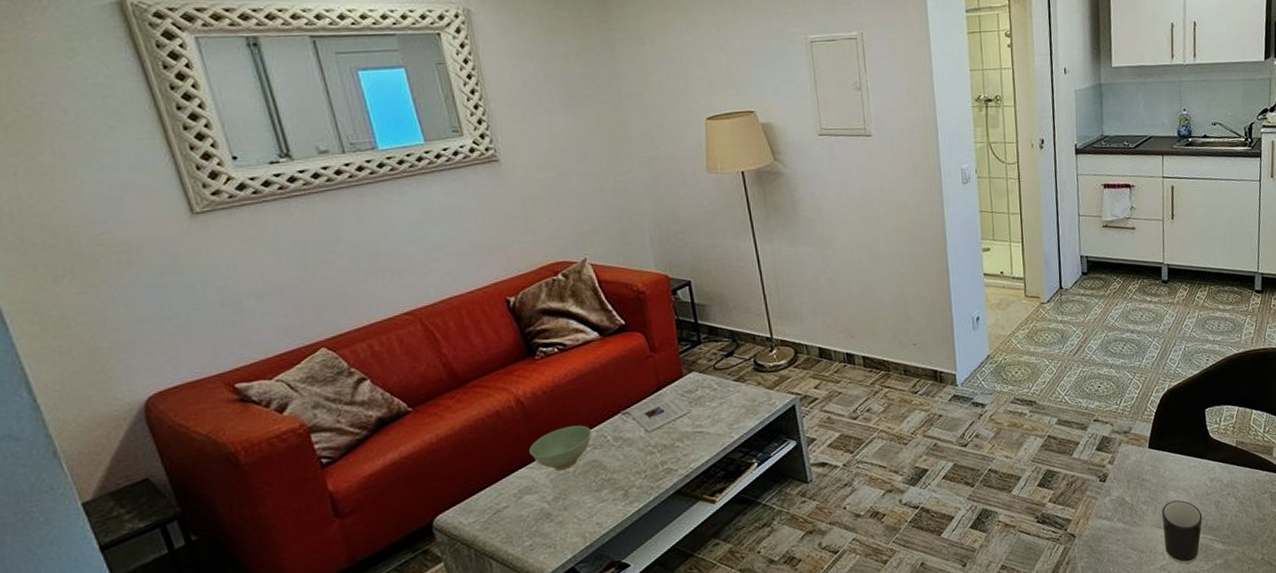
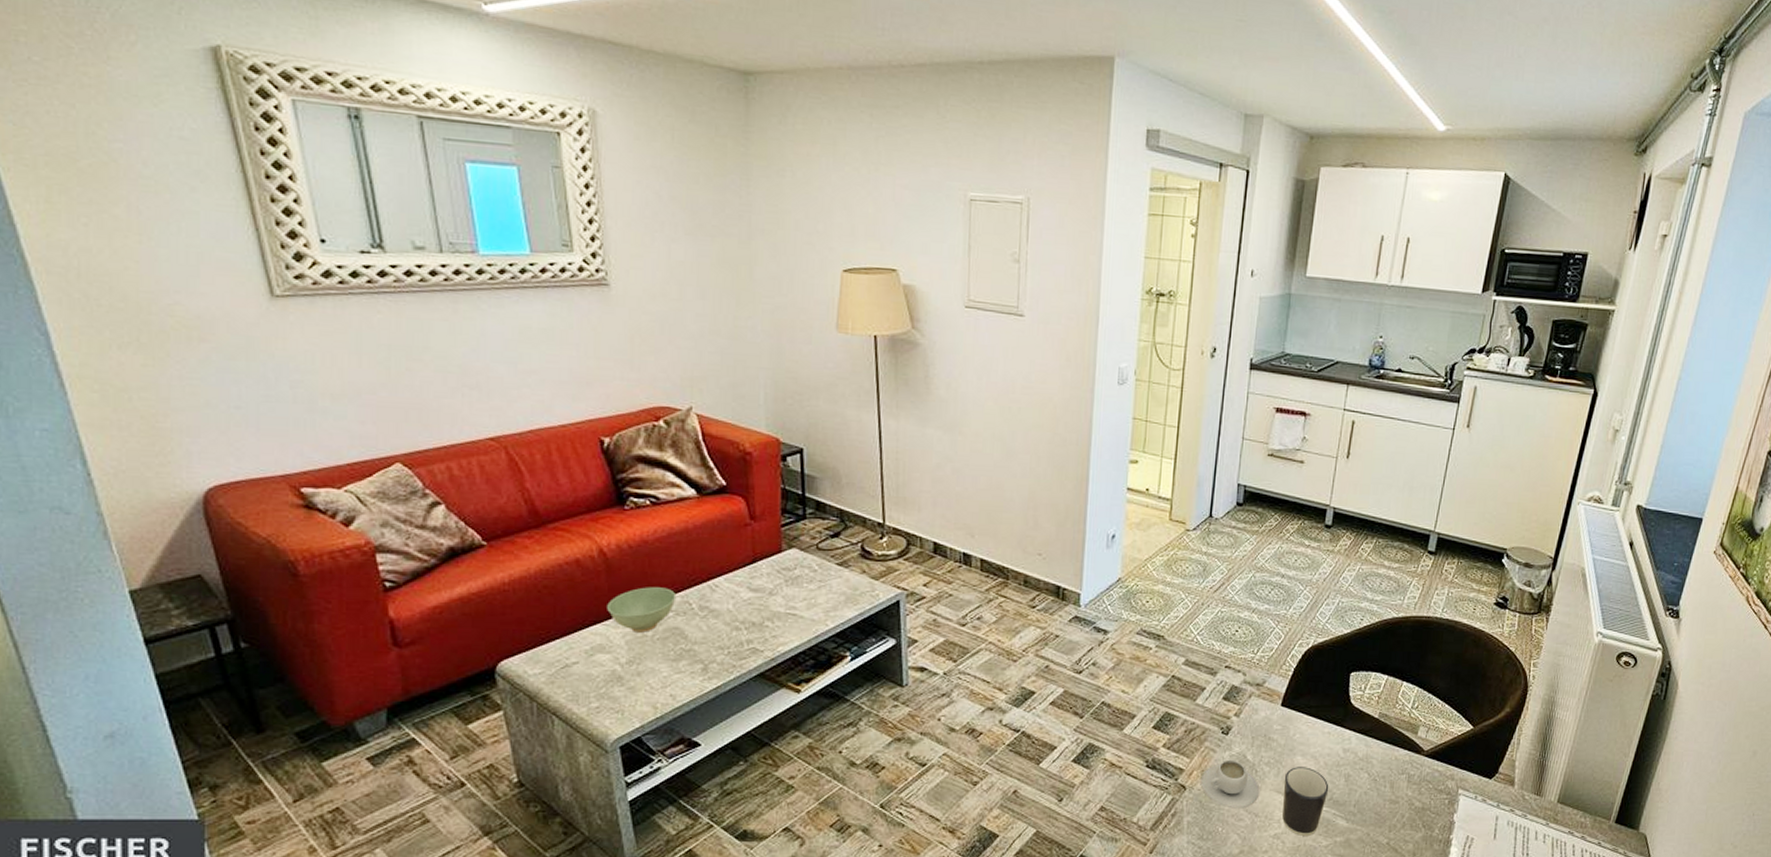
magazine: present [620,392,691,432] -> none [709,566,786,606]
teacup: none [1088,503,1142,549] -> present [1201,759,1260,809]

